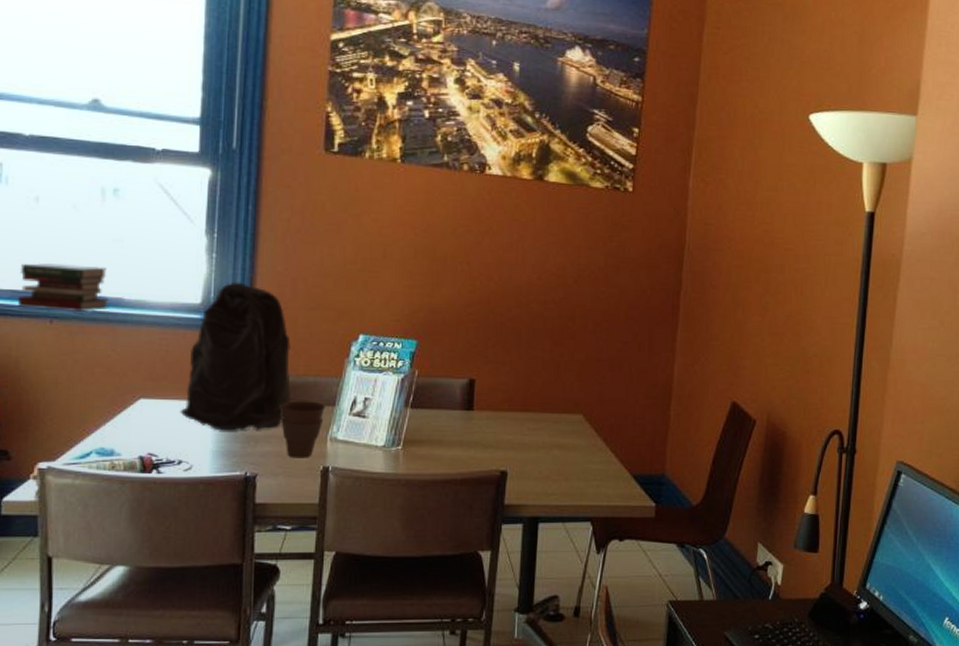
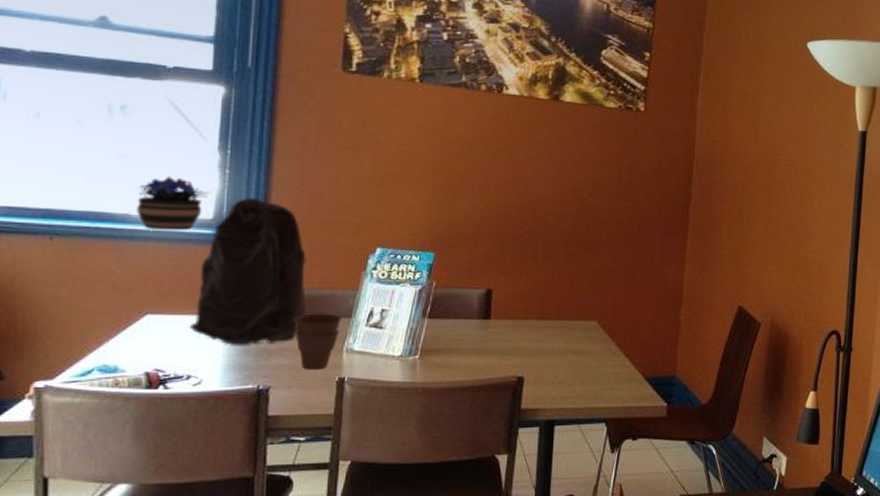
books: present [18,263,108,313] -> none [15,179,114,229]
potted flower: none [129,261,198,316] -> present [137,177,210,231]

